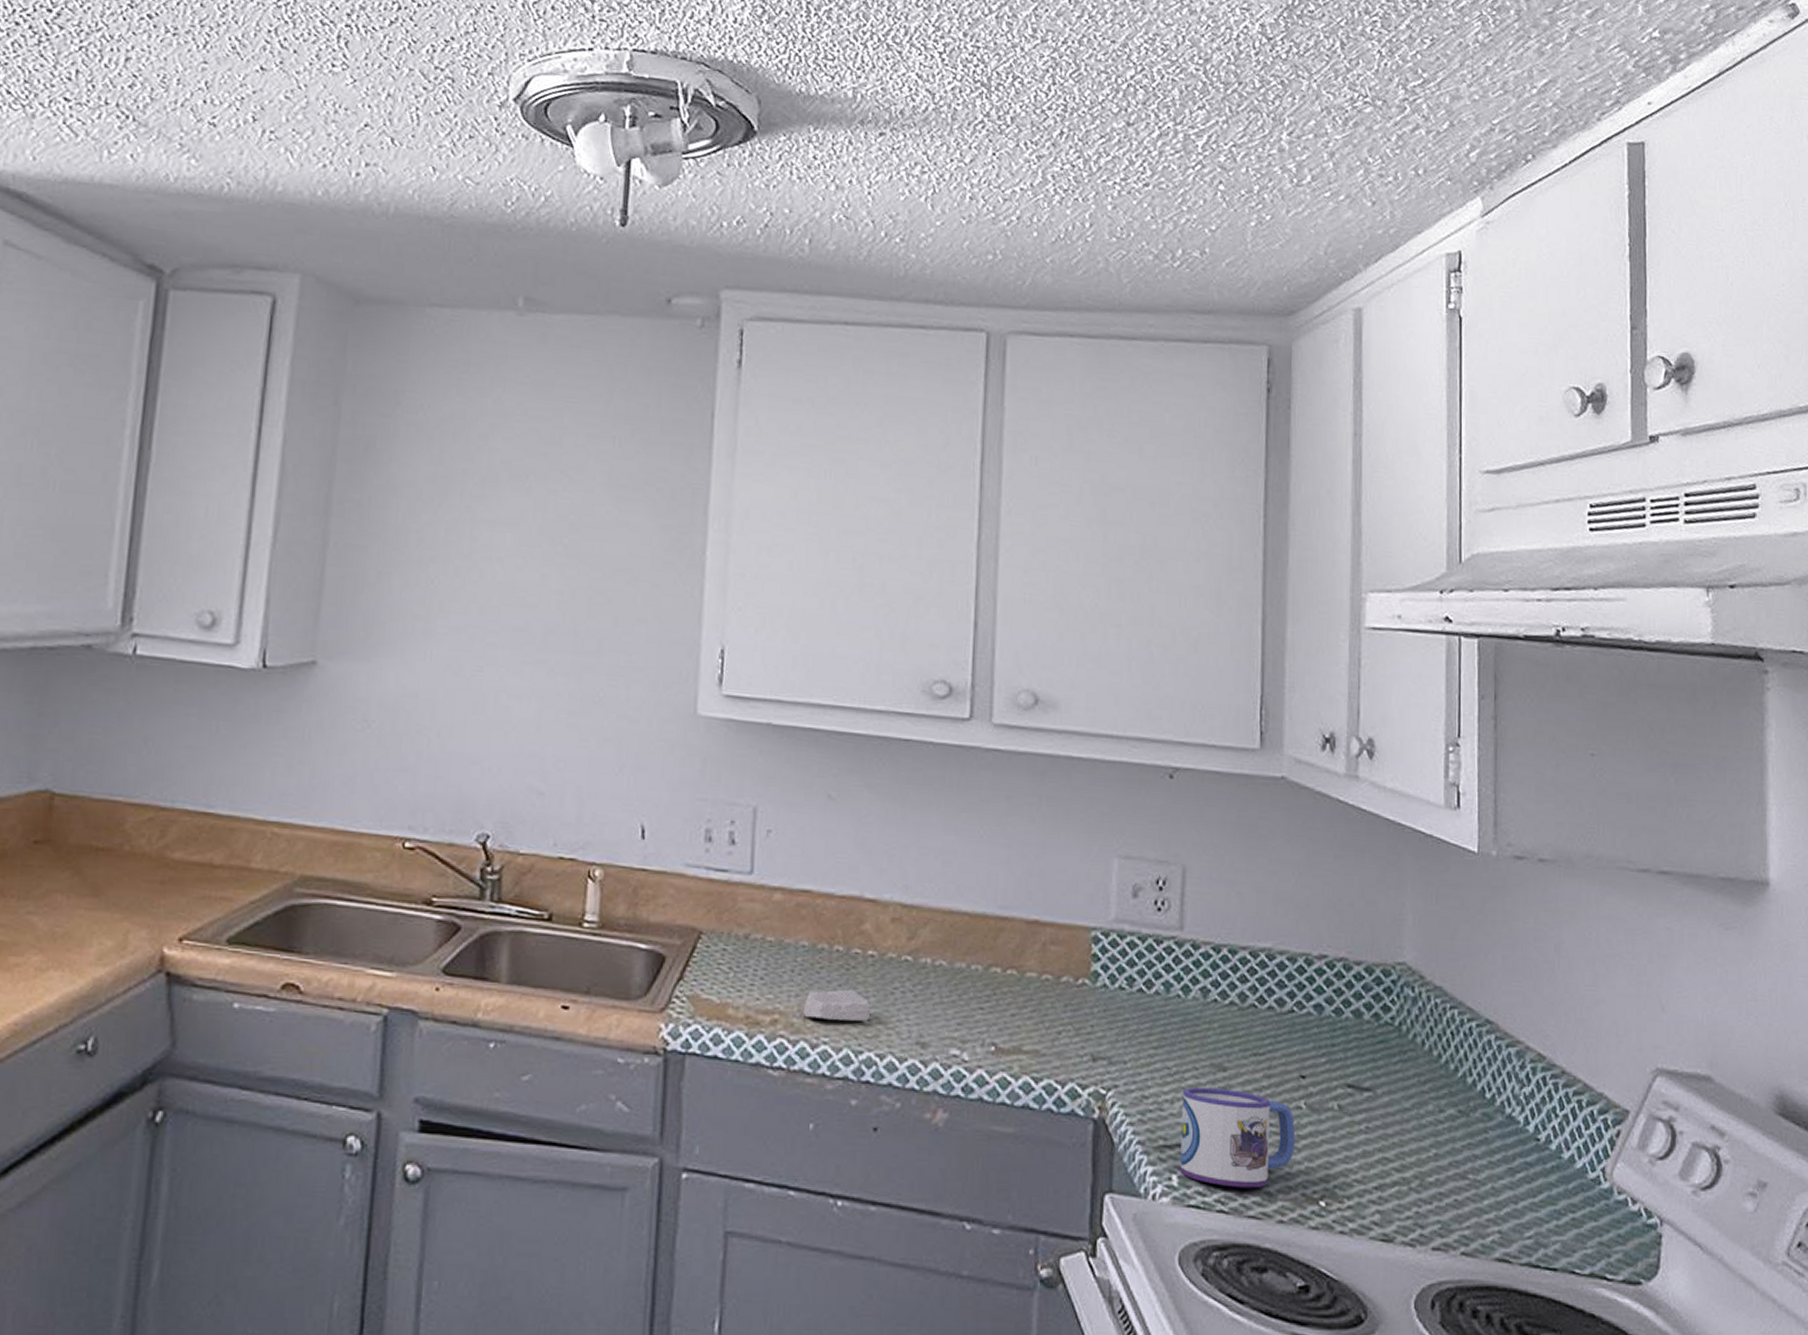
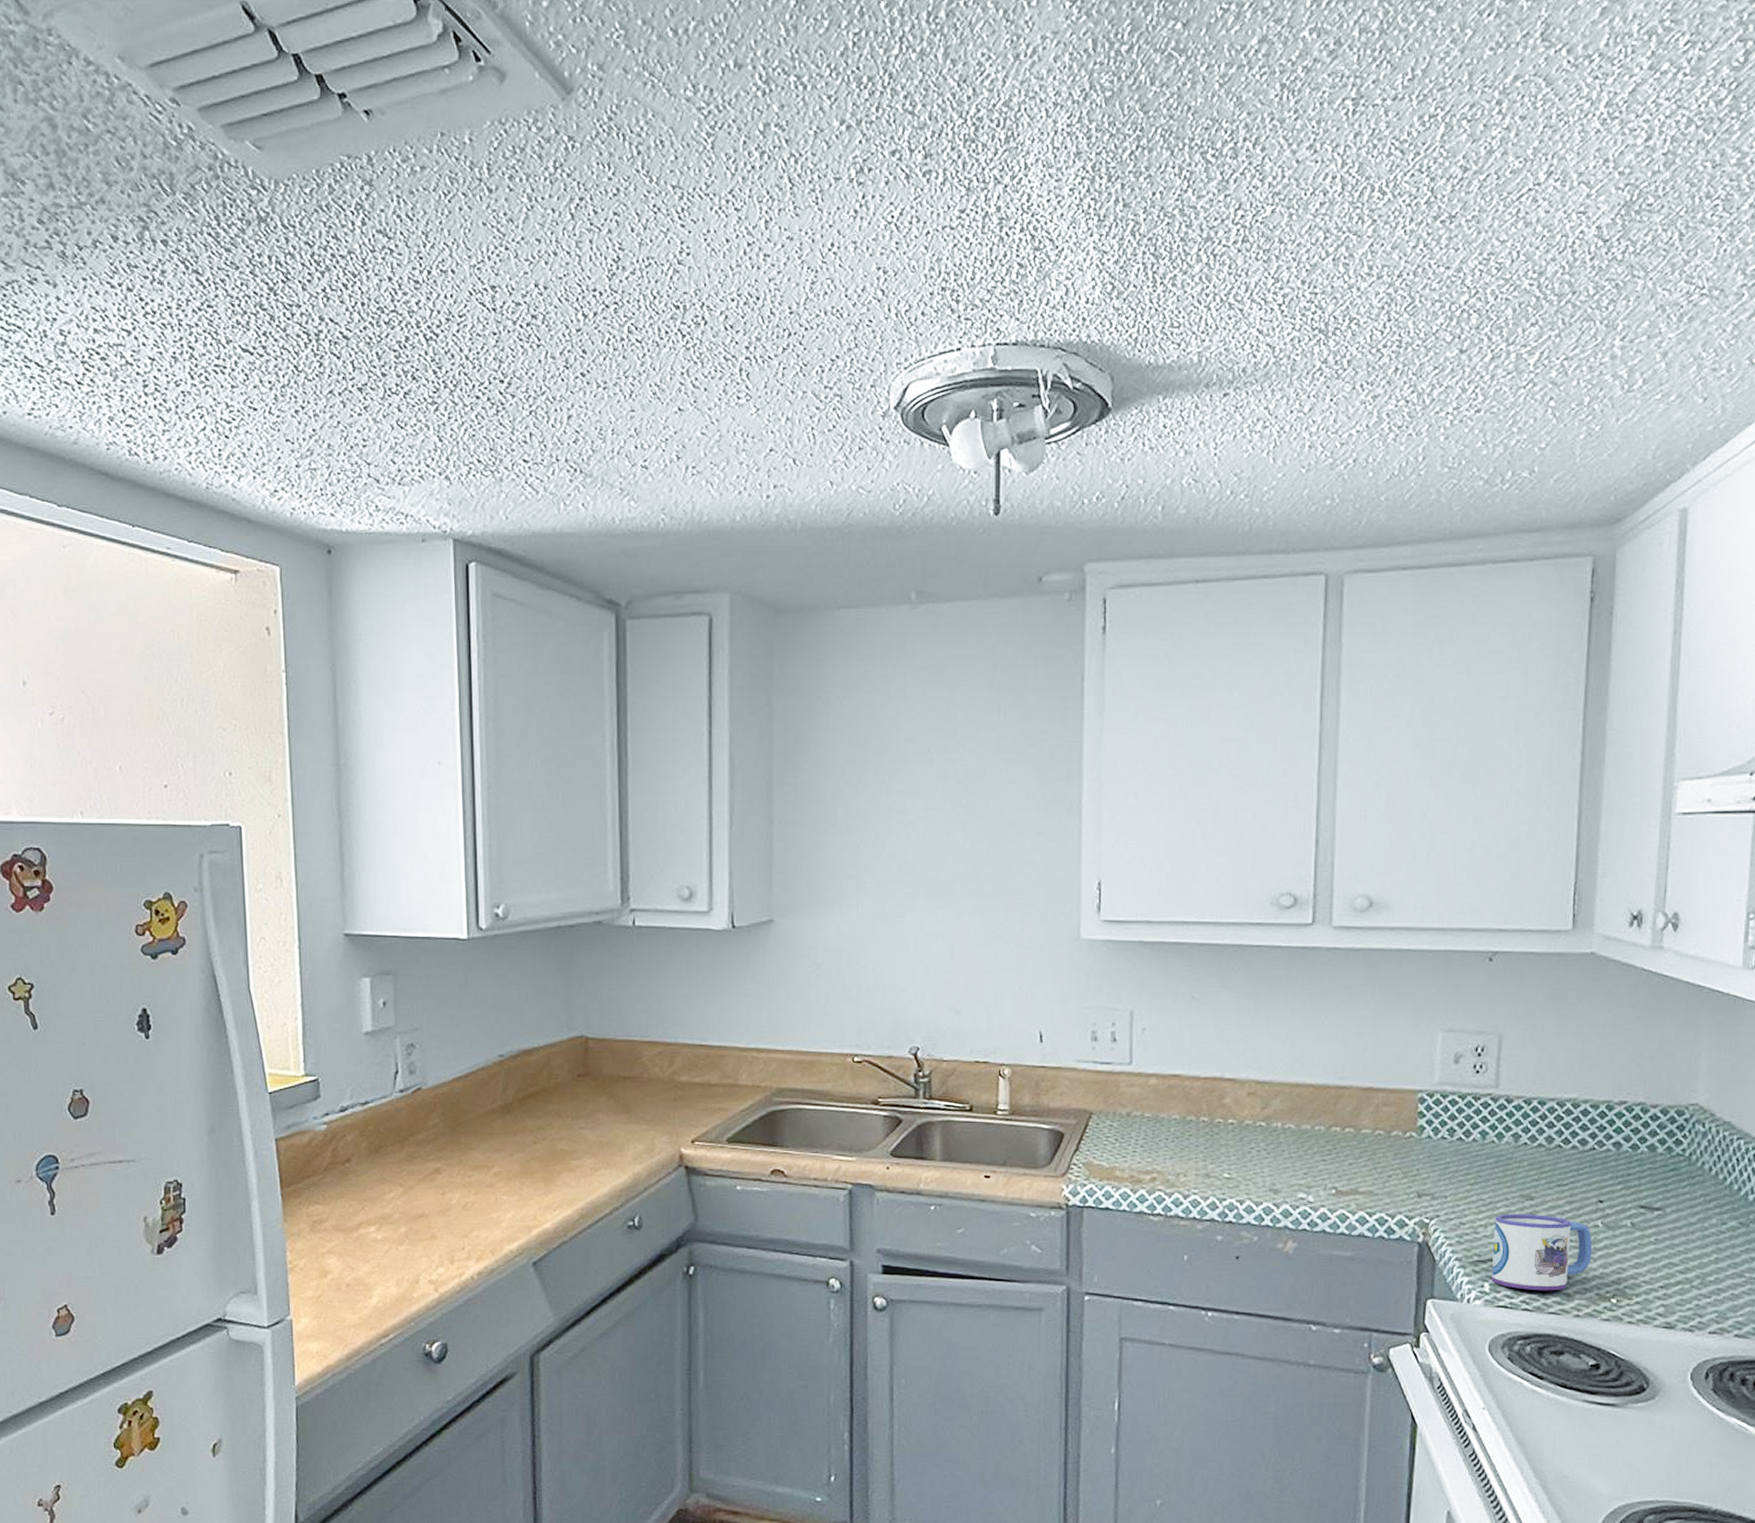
soap bar: present [804,989,871,1021] -> none [1177,1151,1232,1176]

